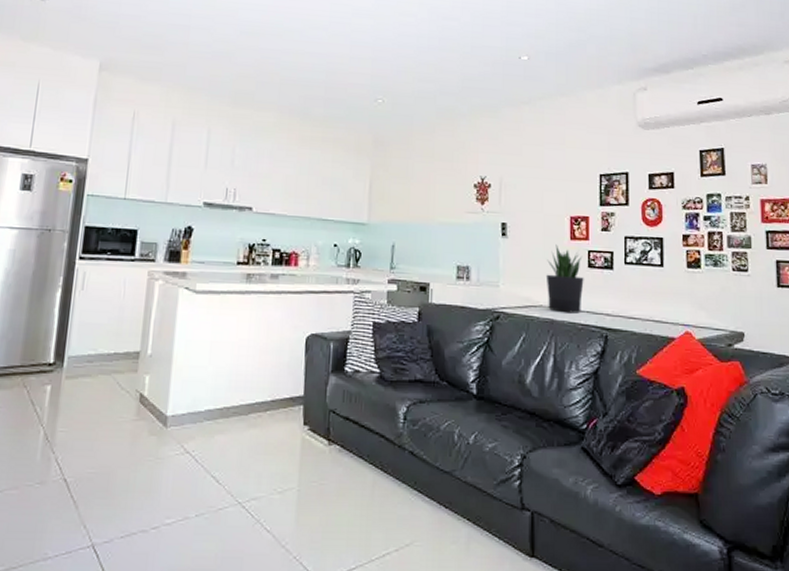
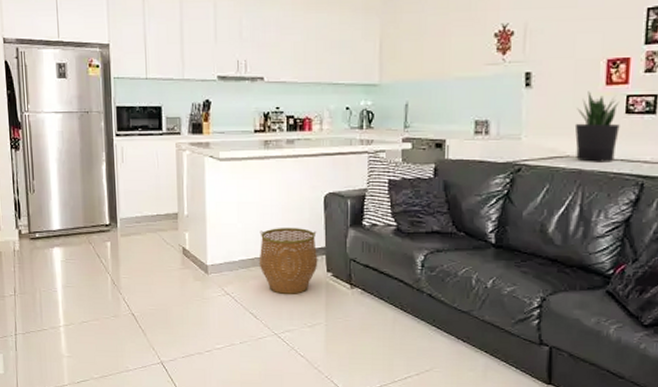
basket: none [228,372,296,452] -> present [259,228,318,294]

